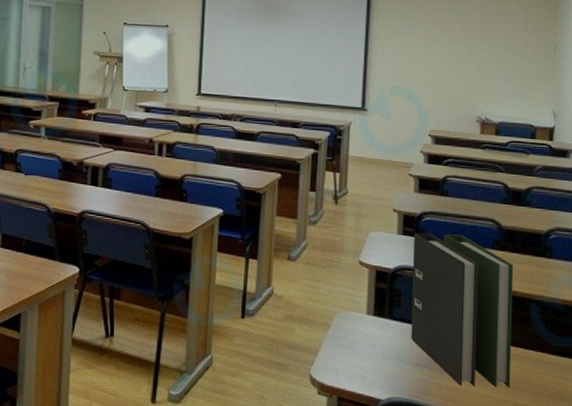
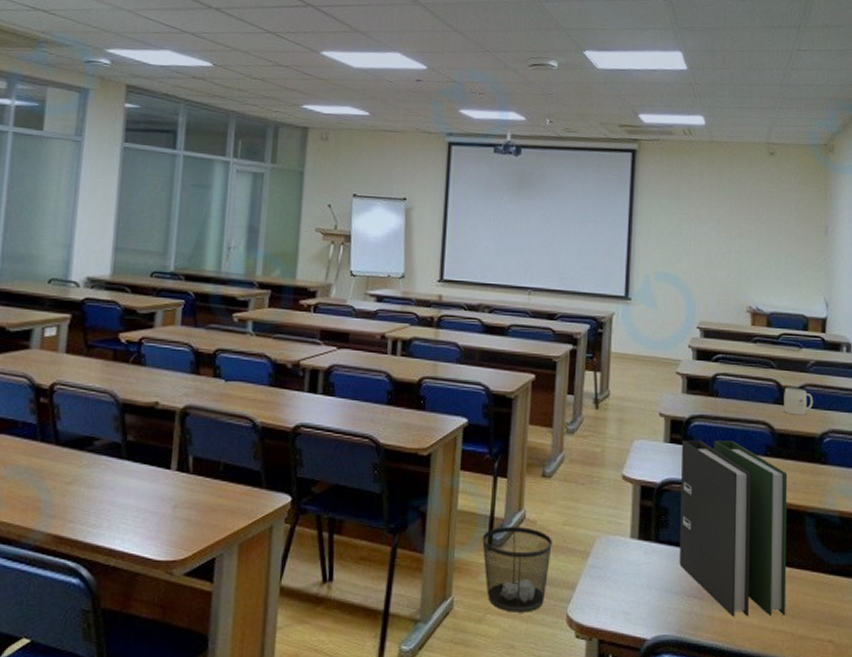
waste bin: none [236,299,297,371] -> present [482,526,552,613]
mug: none [511,189,540,214] -> present [784,387,814,415]

